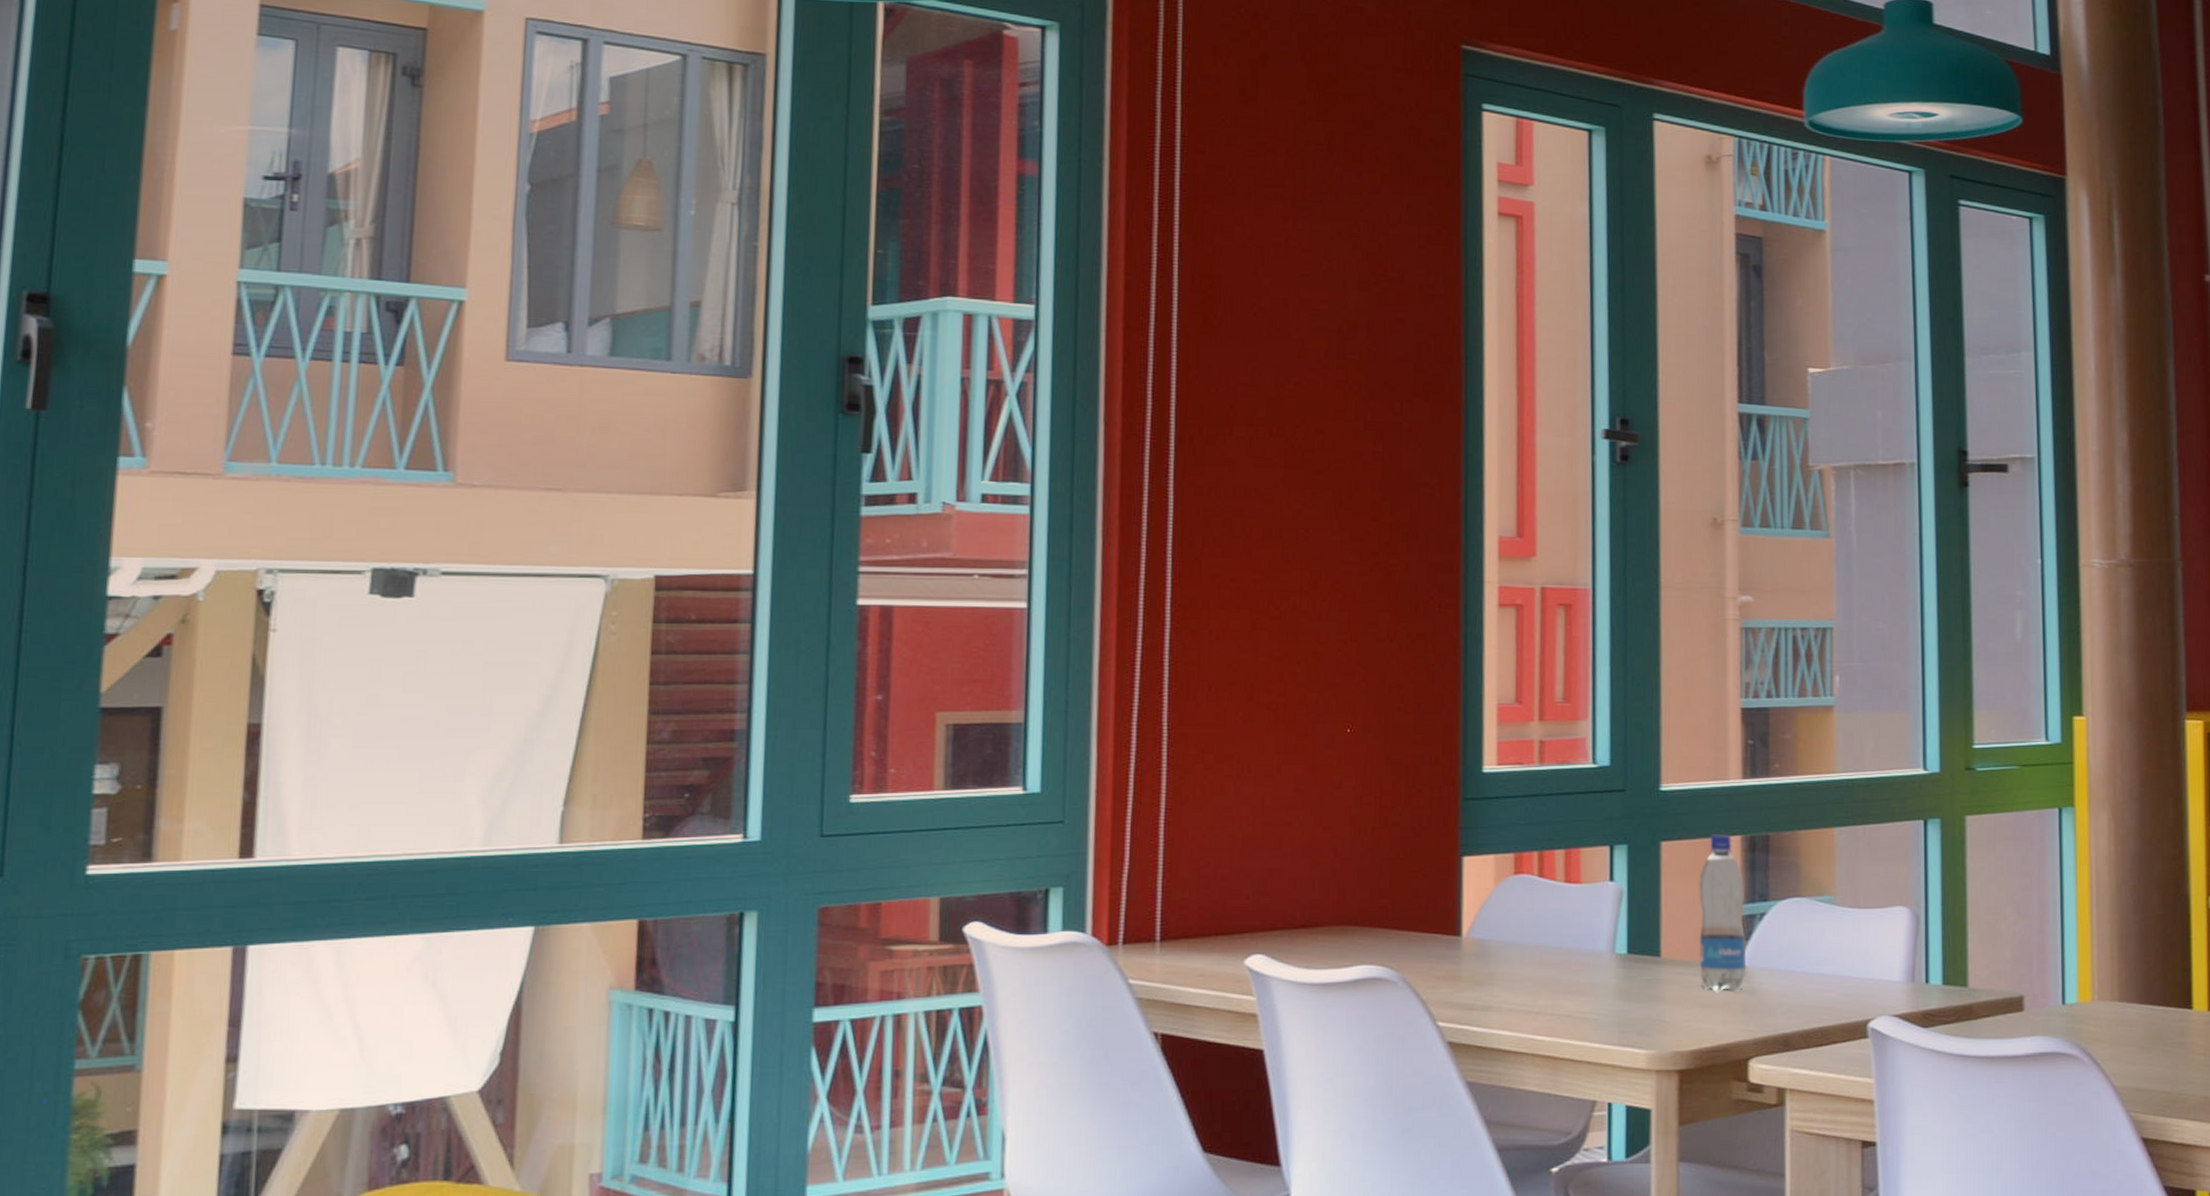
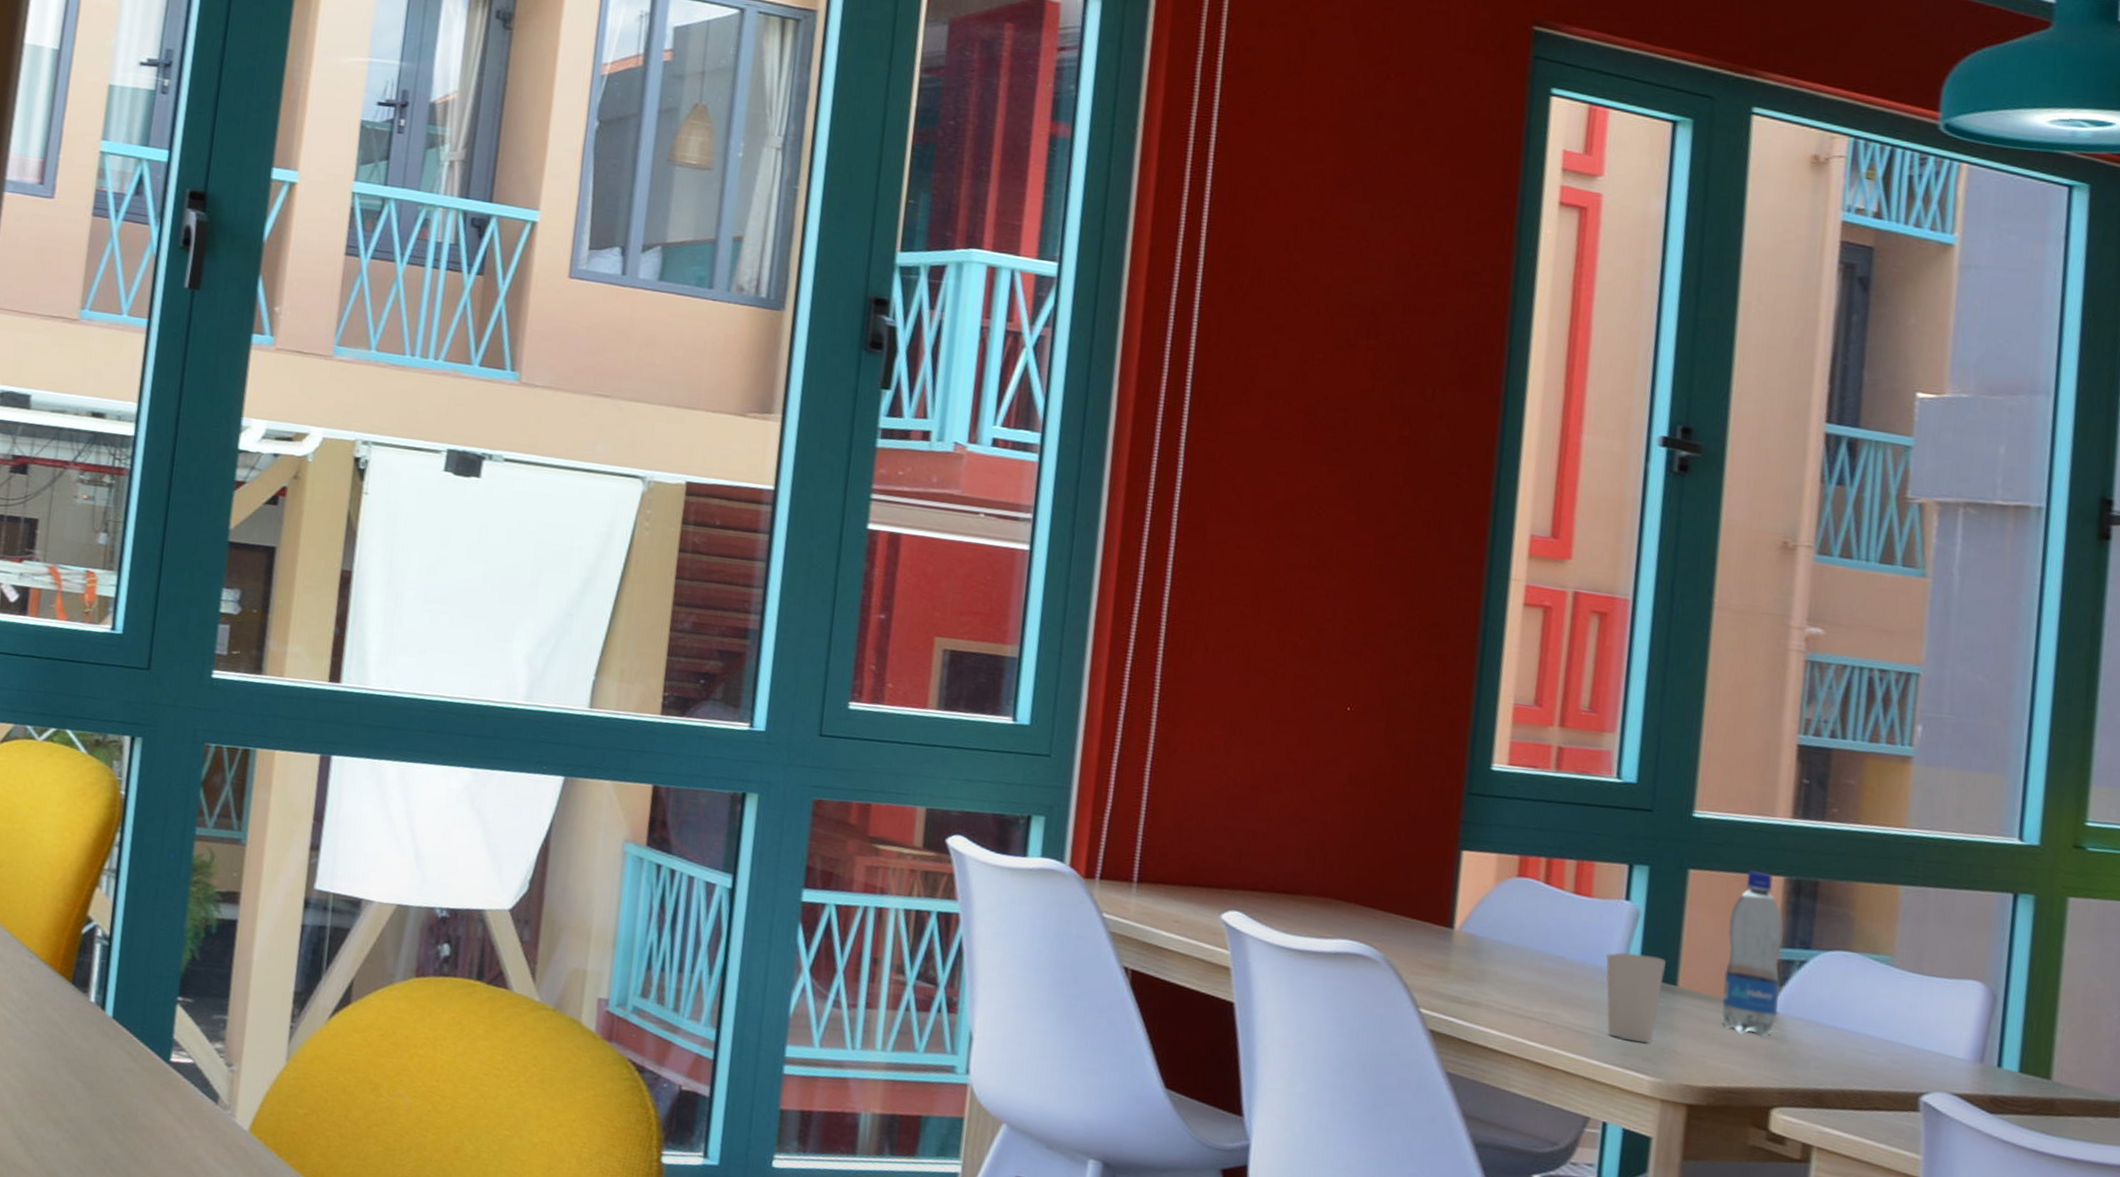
cup: none [1598,932,1649,1019] -> present [1606,952,1666,1043]

